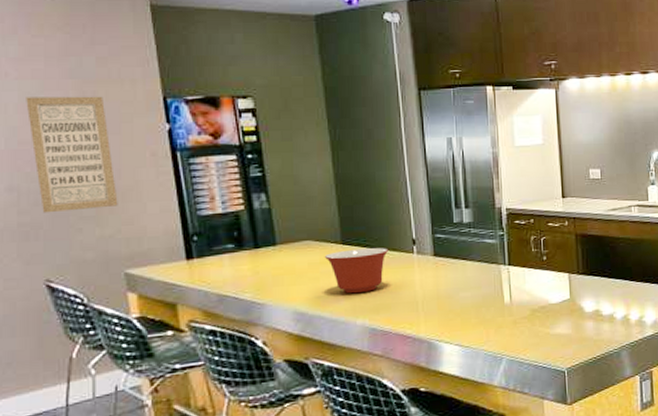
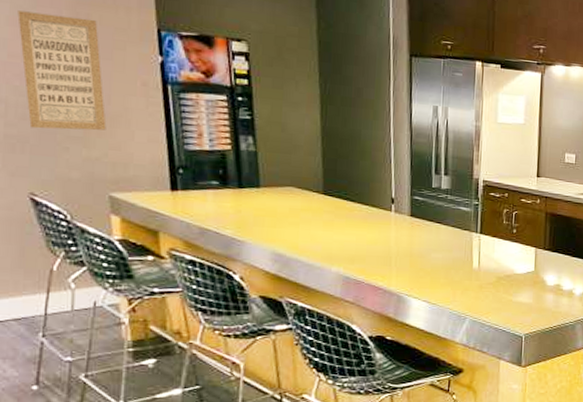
mixing bowl: present [324,248,388,294] -> none [305,200,367,243]

